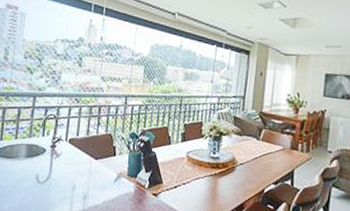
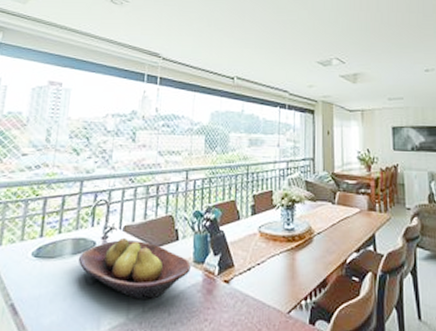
fruit bowl: none [31,148,125,201] -> present [78,237,191,299]

